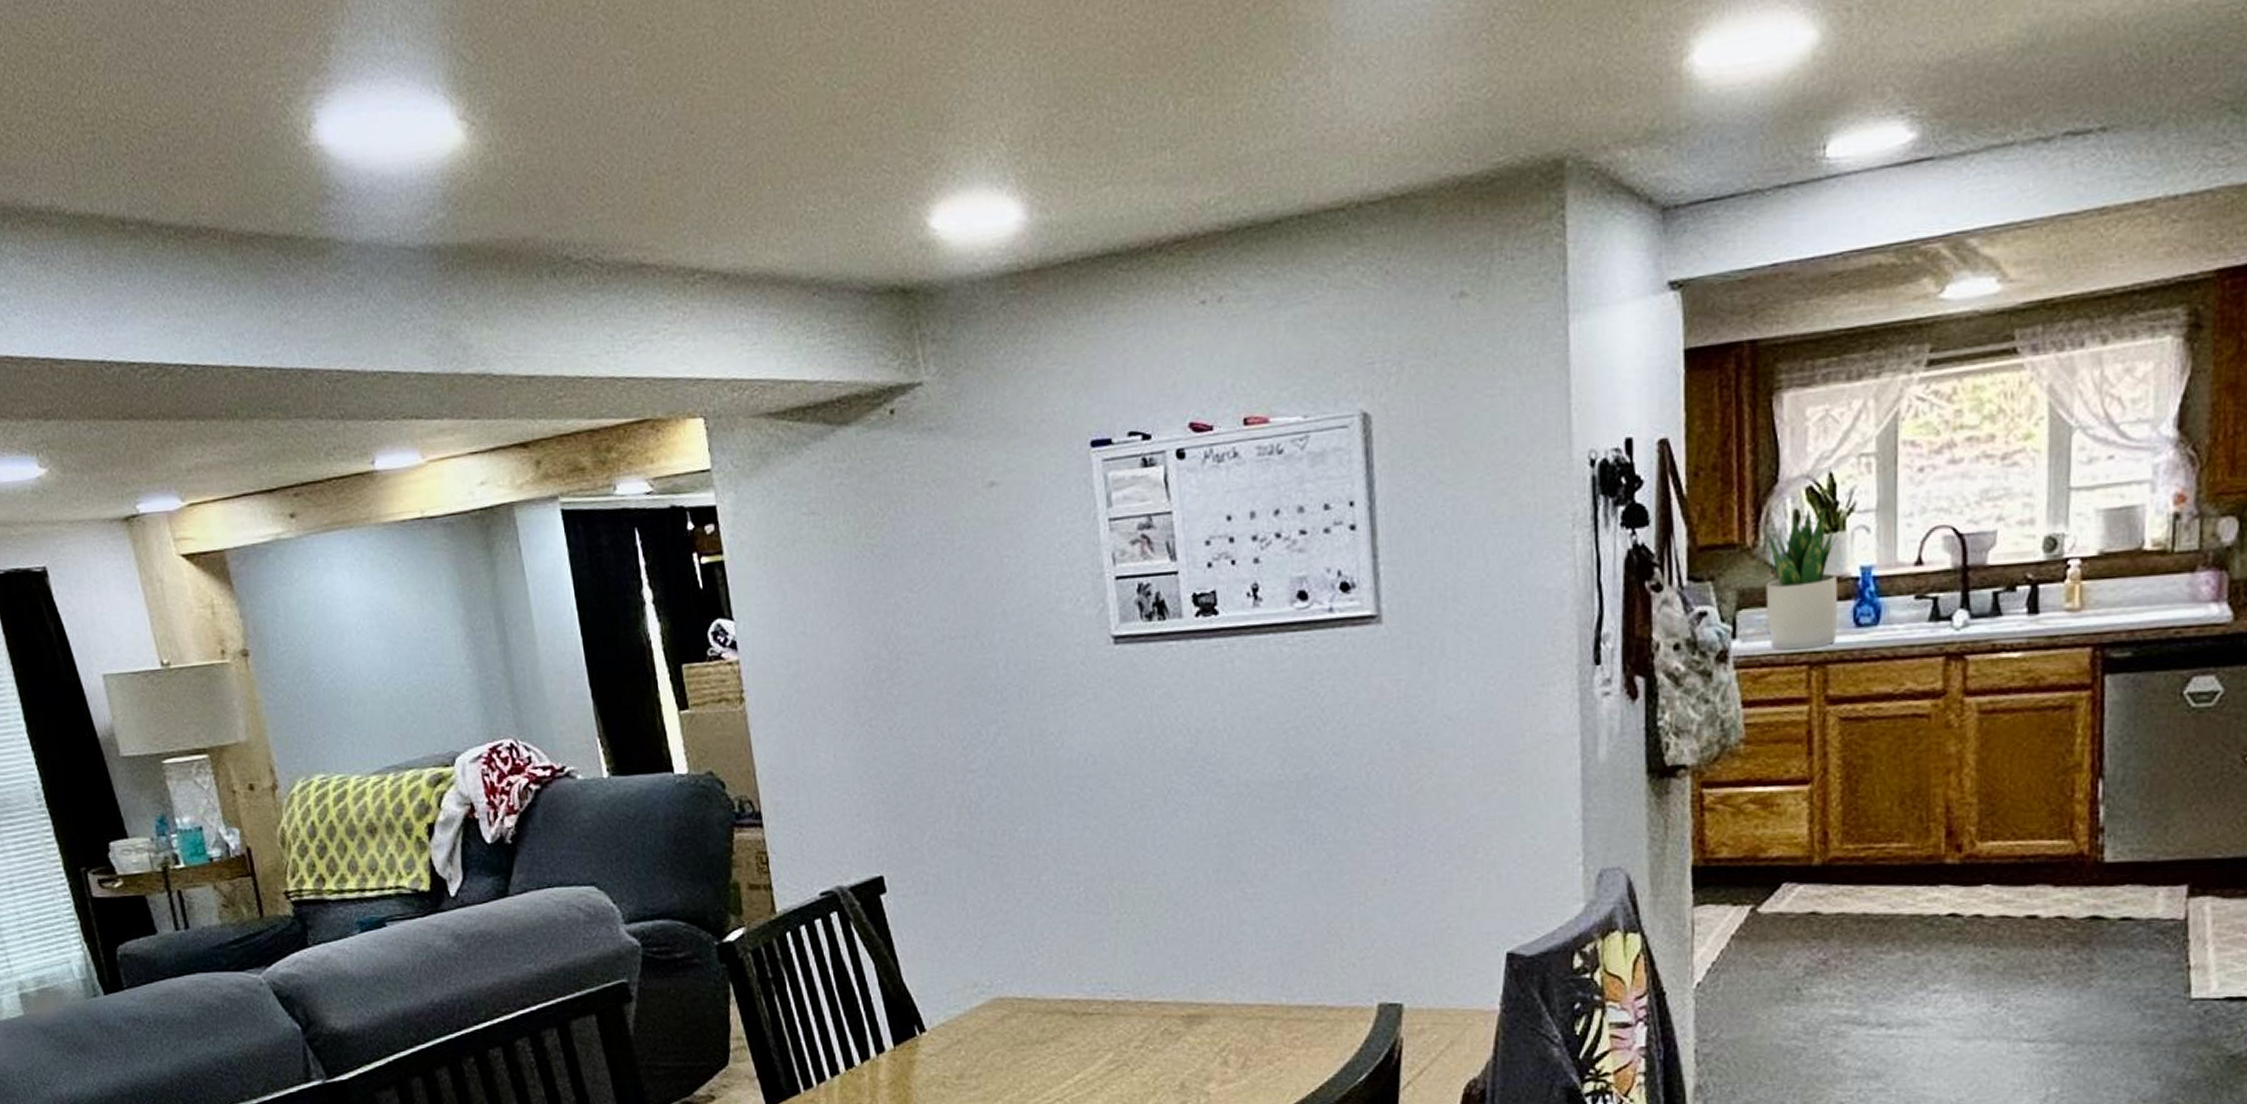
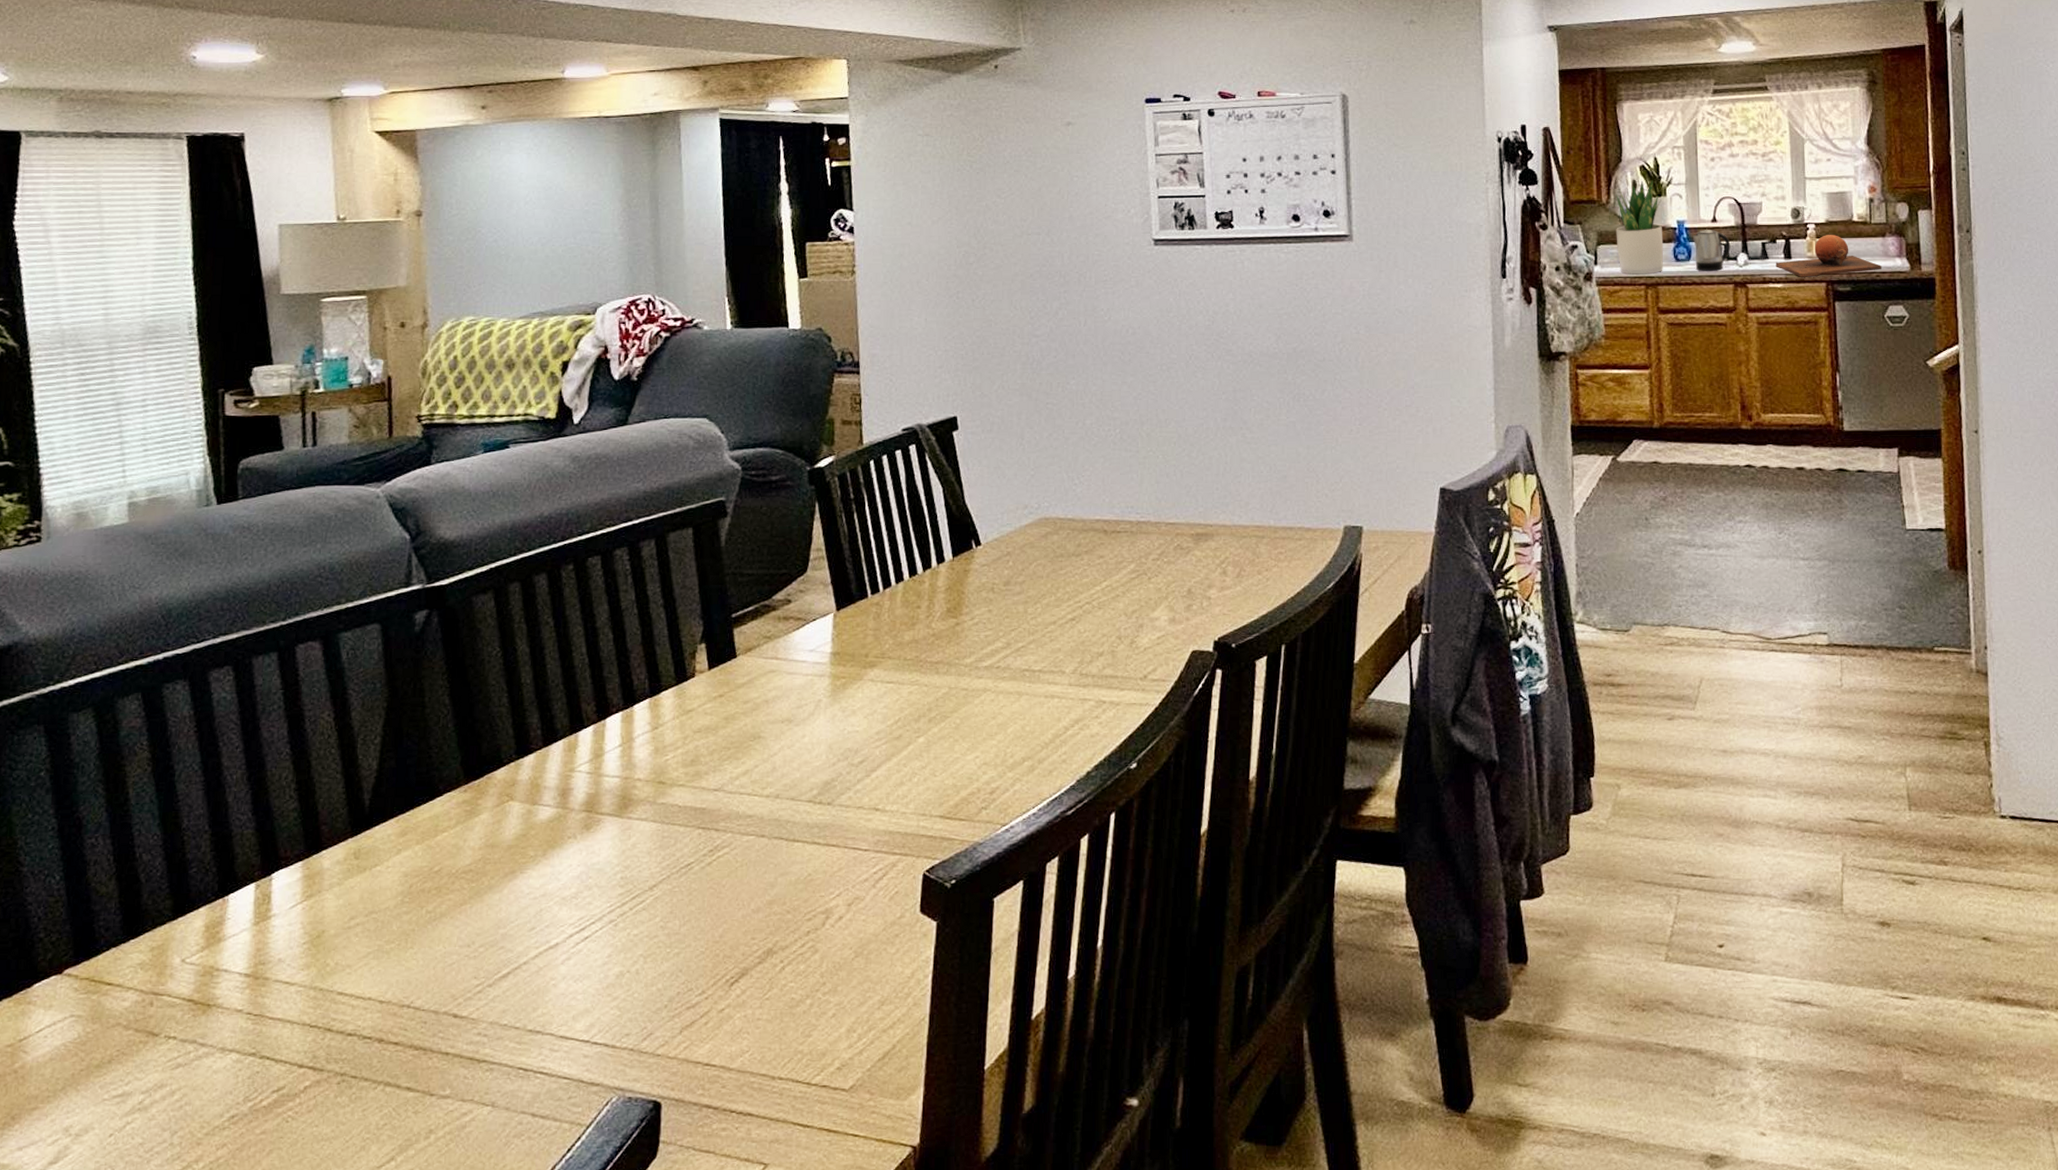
kettle: none [1885,577,1943,639] -> present [1693,230,1731,271]
chopping board: none [2012,573,2187,641] -> present [1775,235,1883,277]

